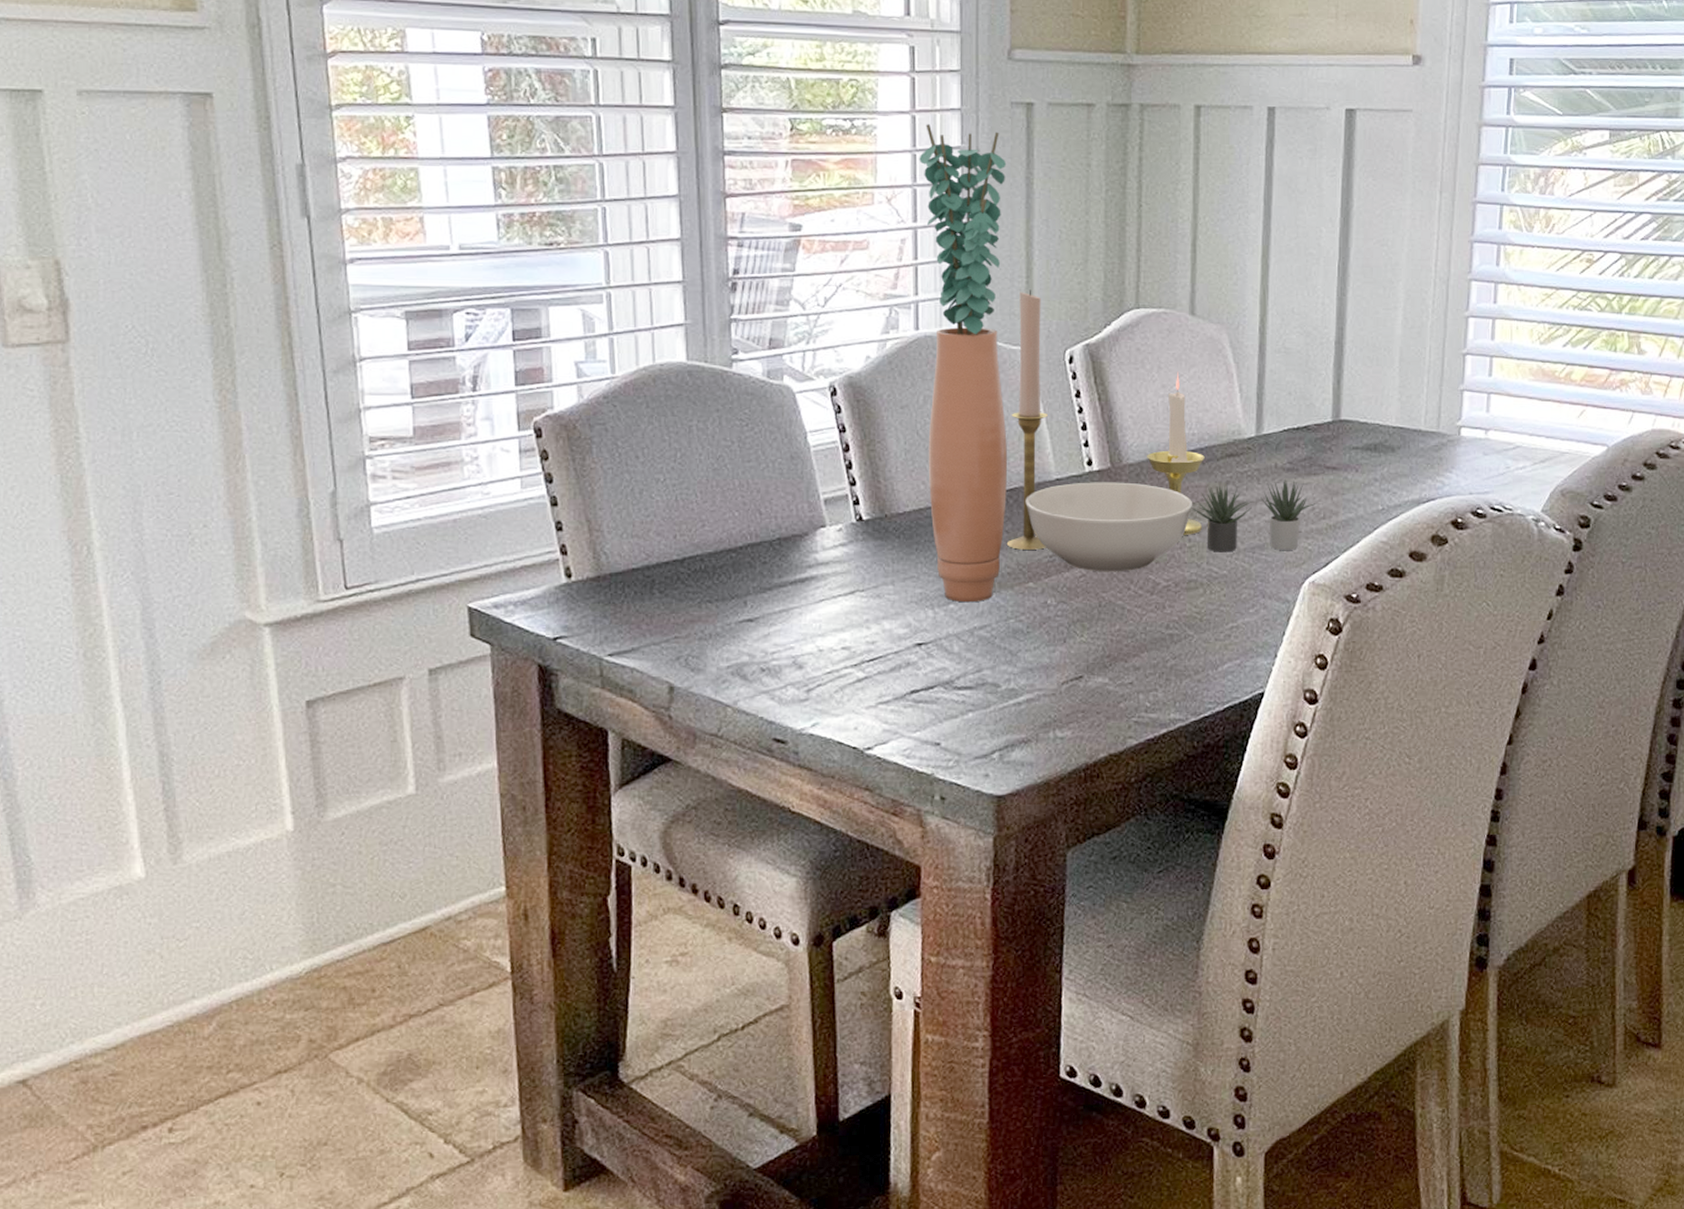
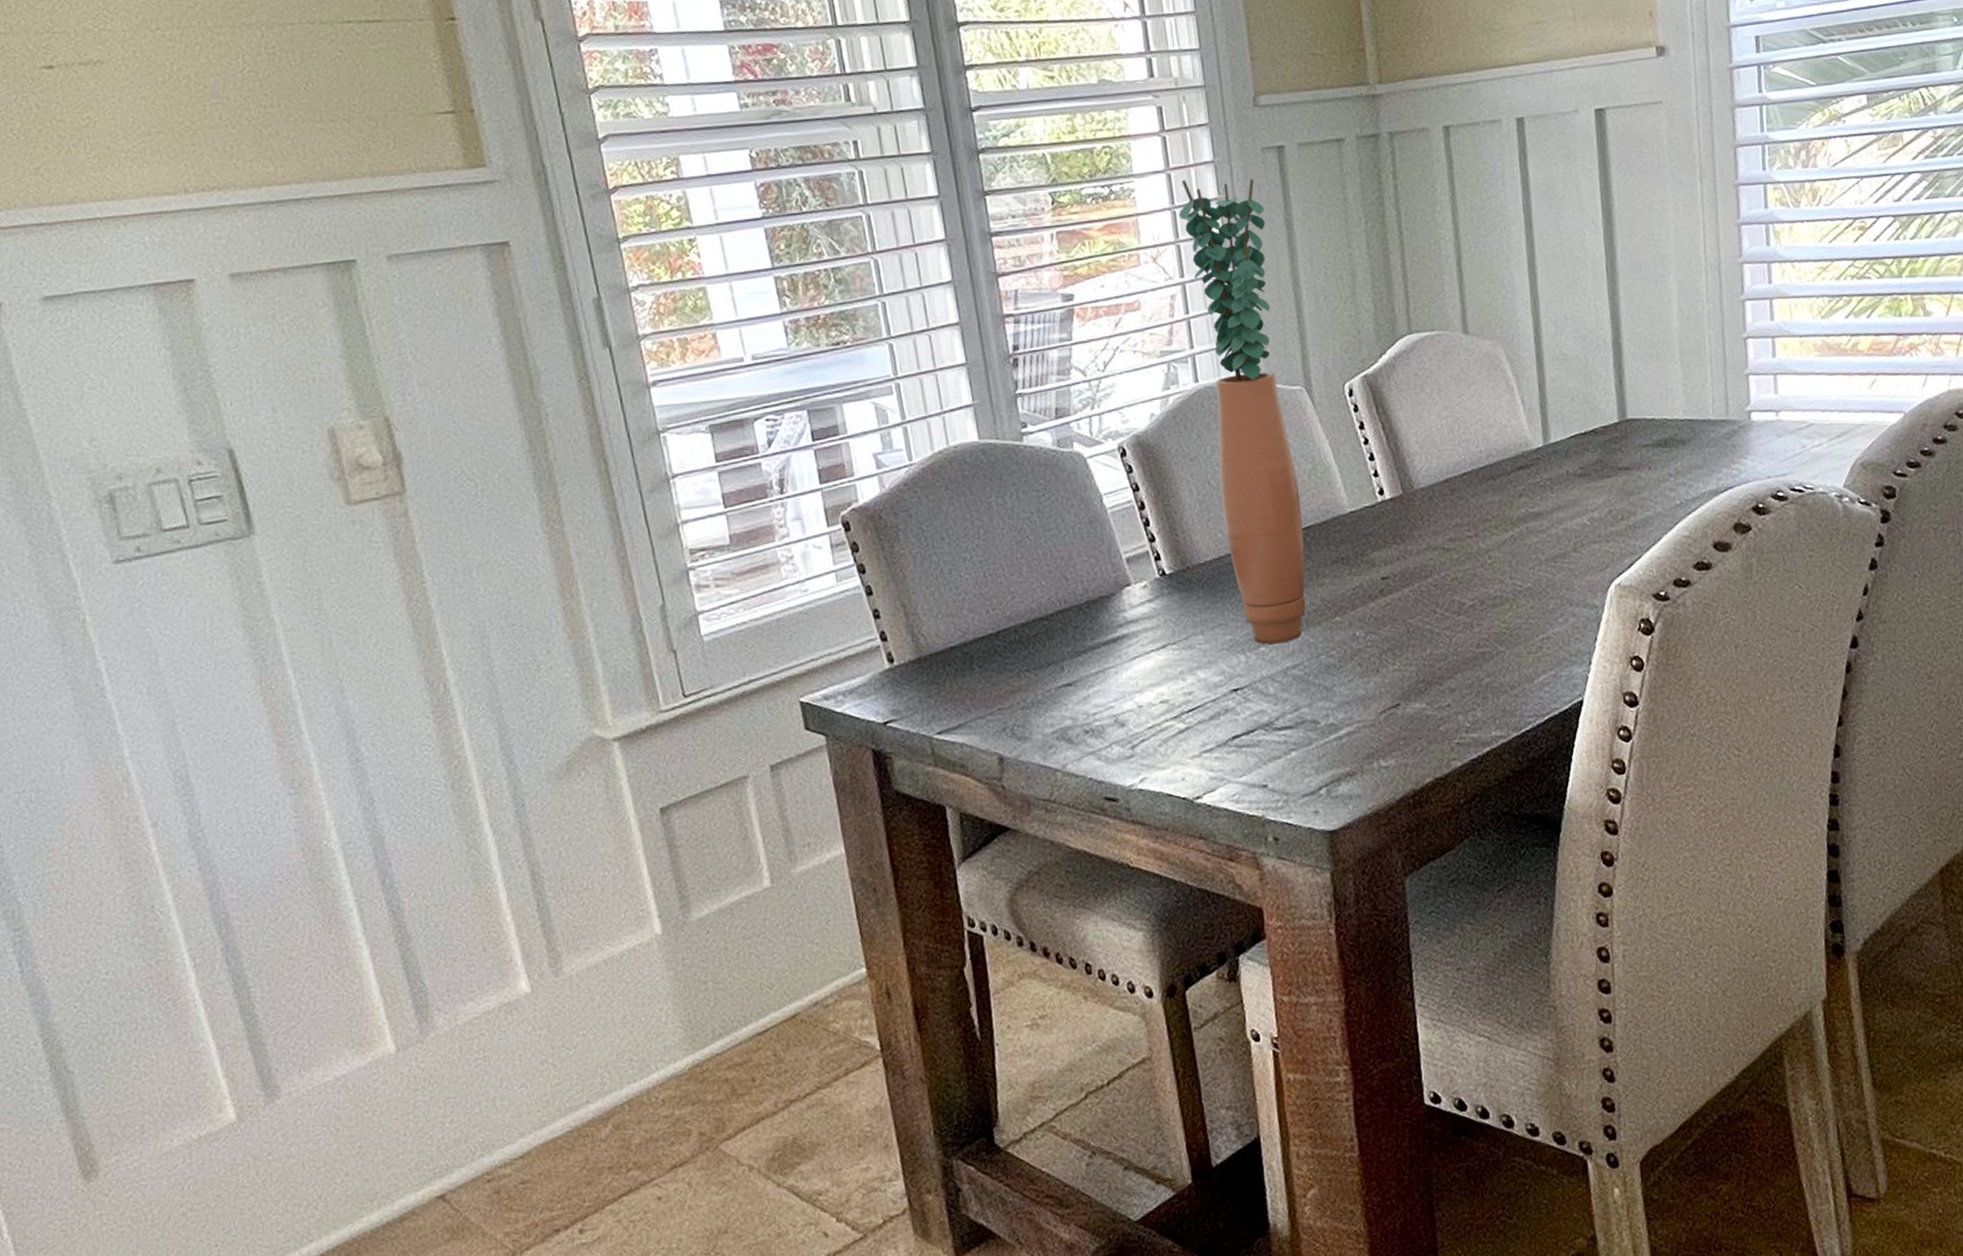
candlestick: present [1006,289,1048,550] -> none [1292,329,1349,586]
bowl: present [1025,482,1193,572] -> none [1322,506,1489,599]
candlestick: present [1147,371,1205,535] -> none [1437,391,1502,553]
succulent plant: present [1191,480,1317,552] -> none [1487,485,1614,566]

